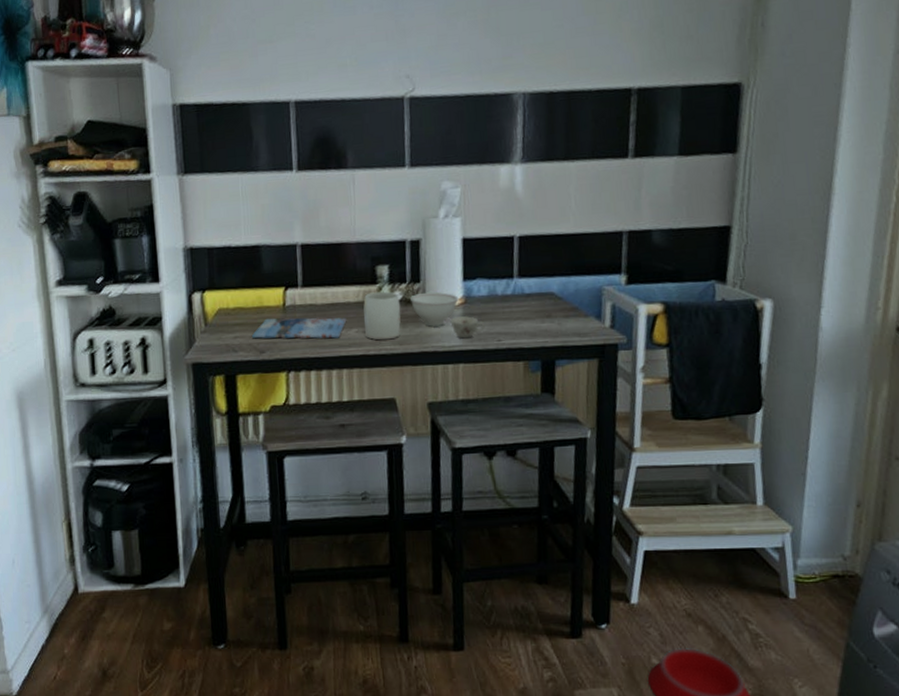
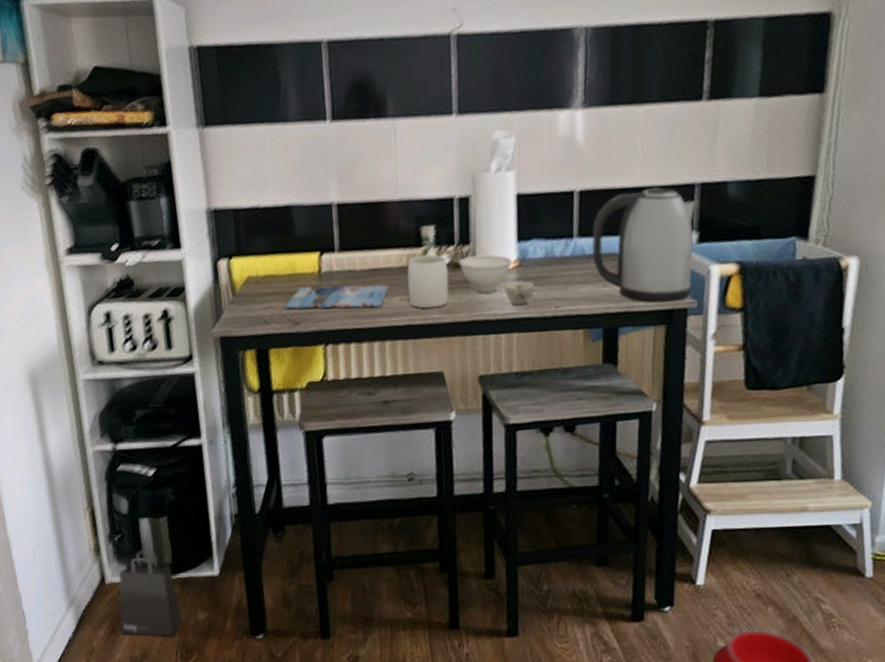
shopping bag: none [90,560,148,645] -> present [118,549,182,637]
kettle: none [530,234,624,338] -> present [592,187,696,303]

